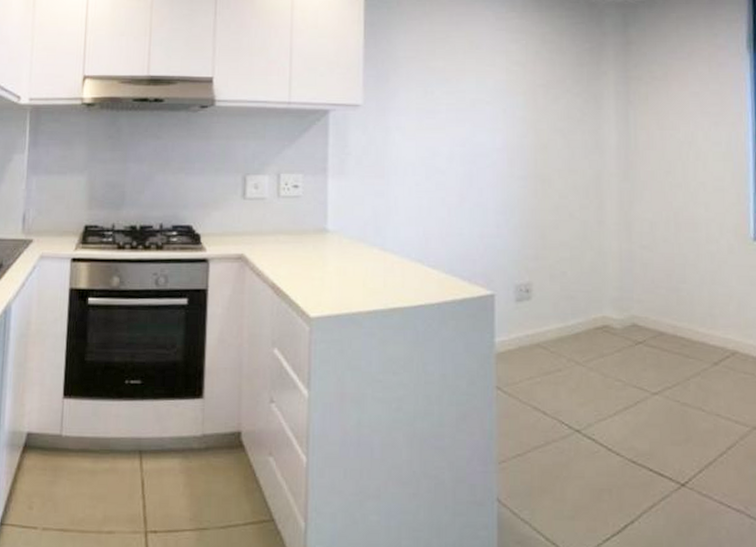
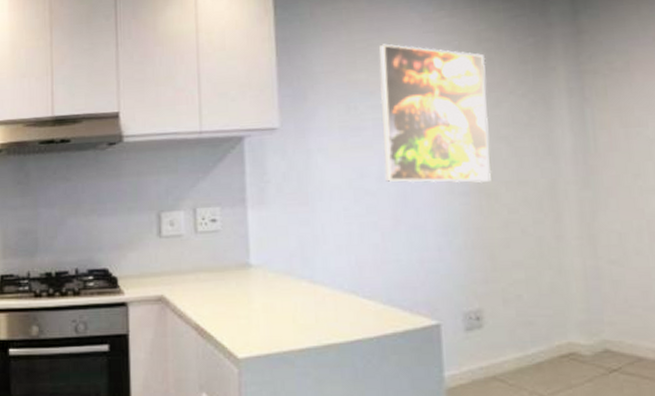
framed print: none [454,37,548,170] -> present [379,43,492,184]

